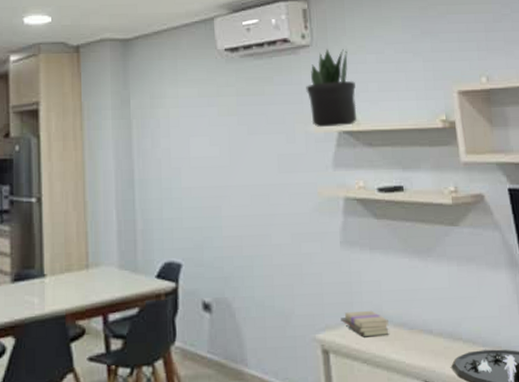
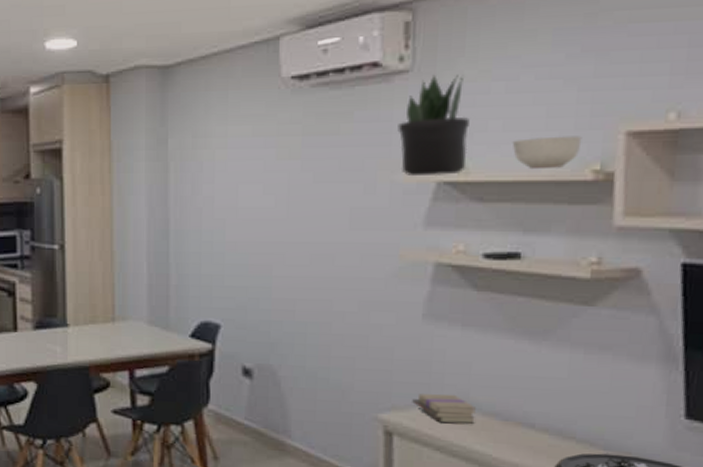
bowl: none [386,94,431,120] -> present [512,136,582,170]

